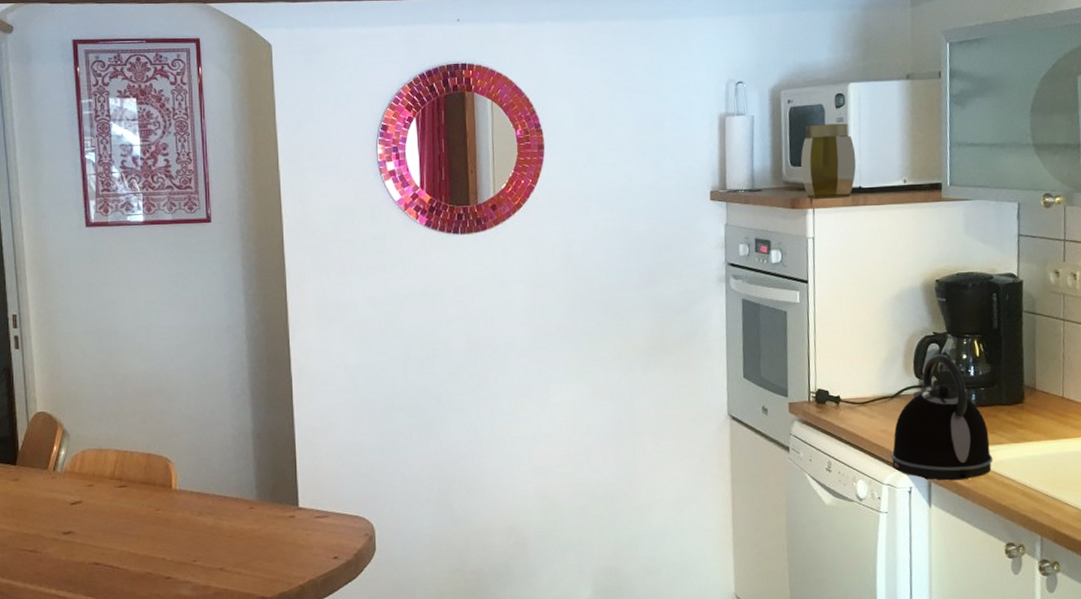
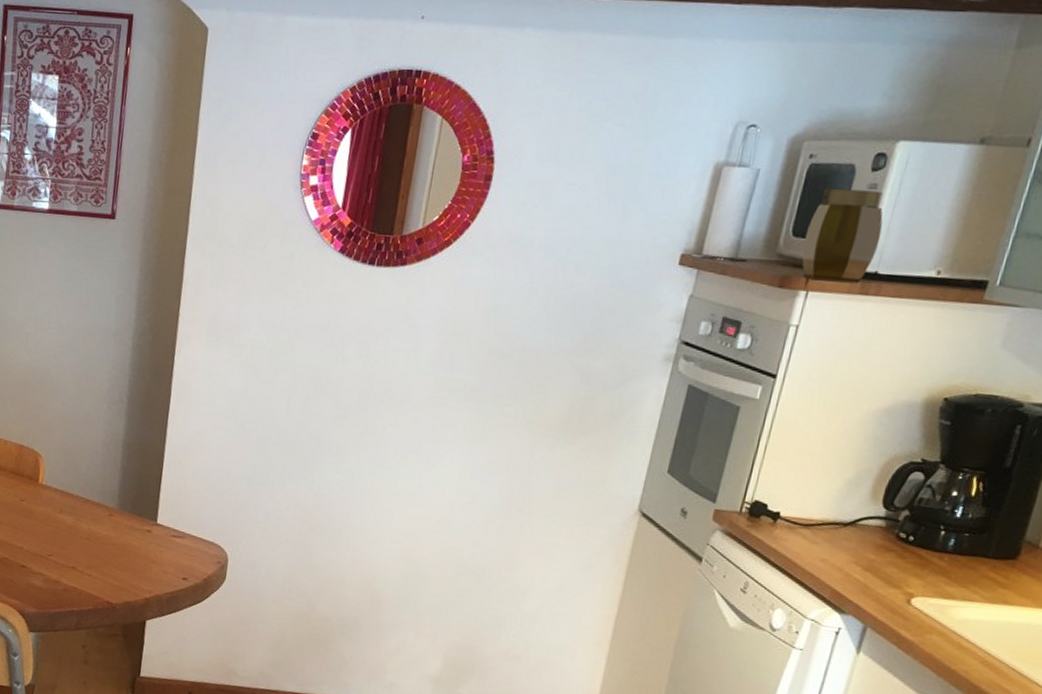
kettle: present [890,354,993,480] -> none [823,485,960,633]

